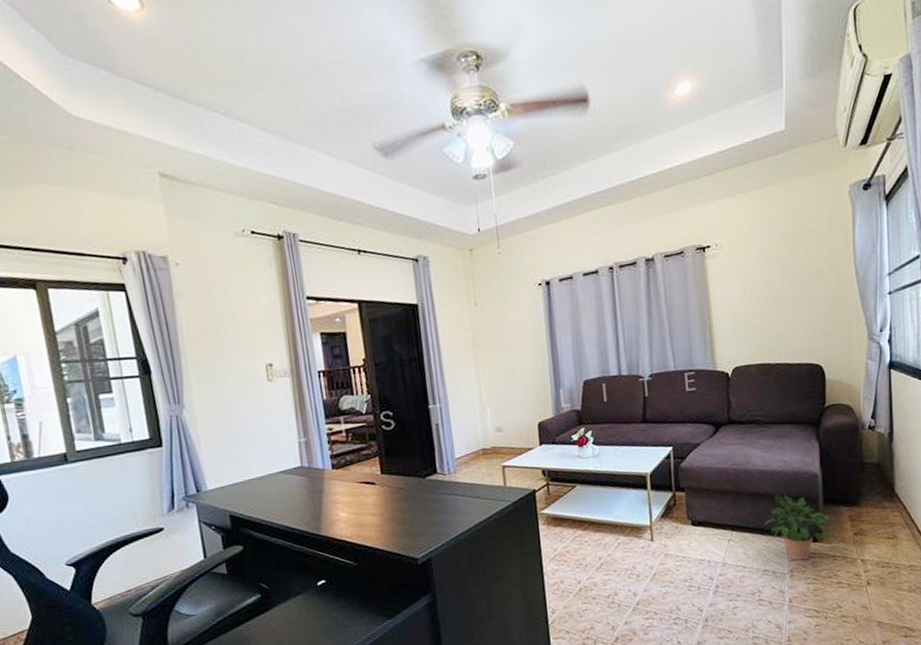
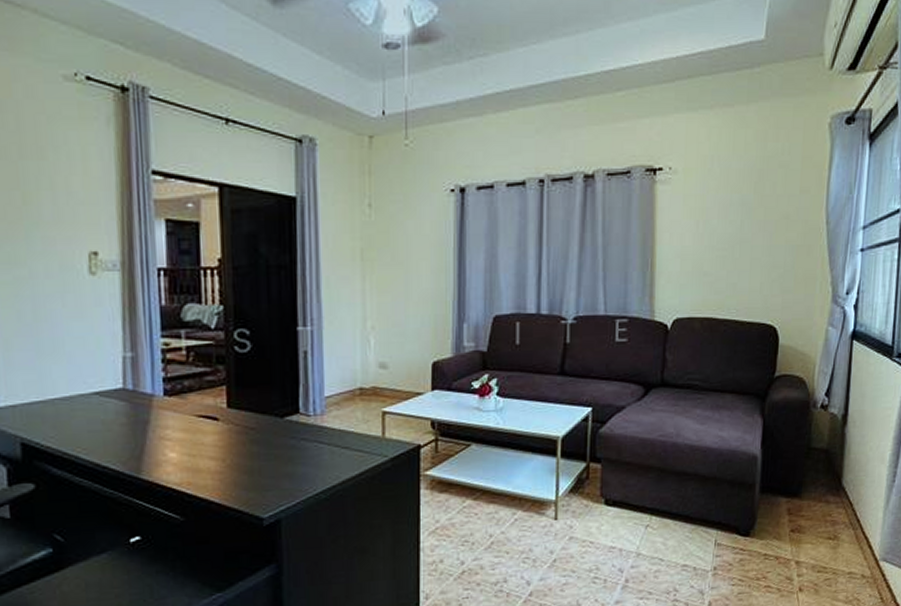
potted plant: present [764,494,839,561] -> none [690,476,775,557]

